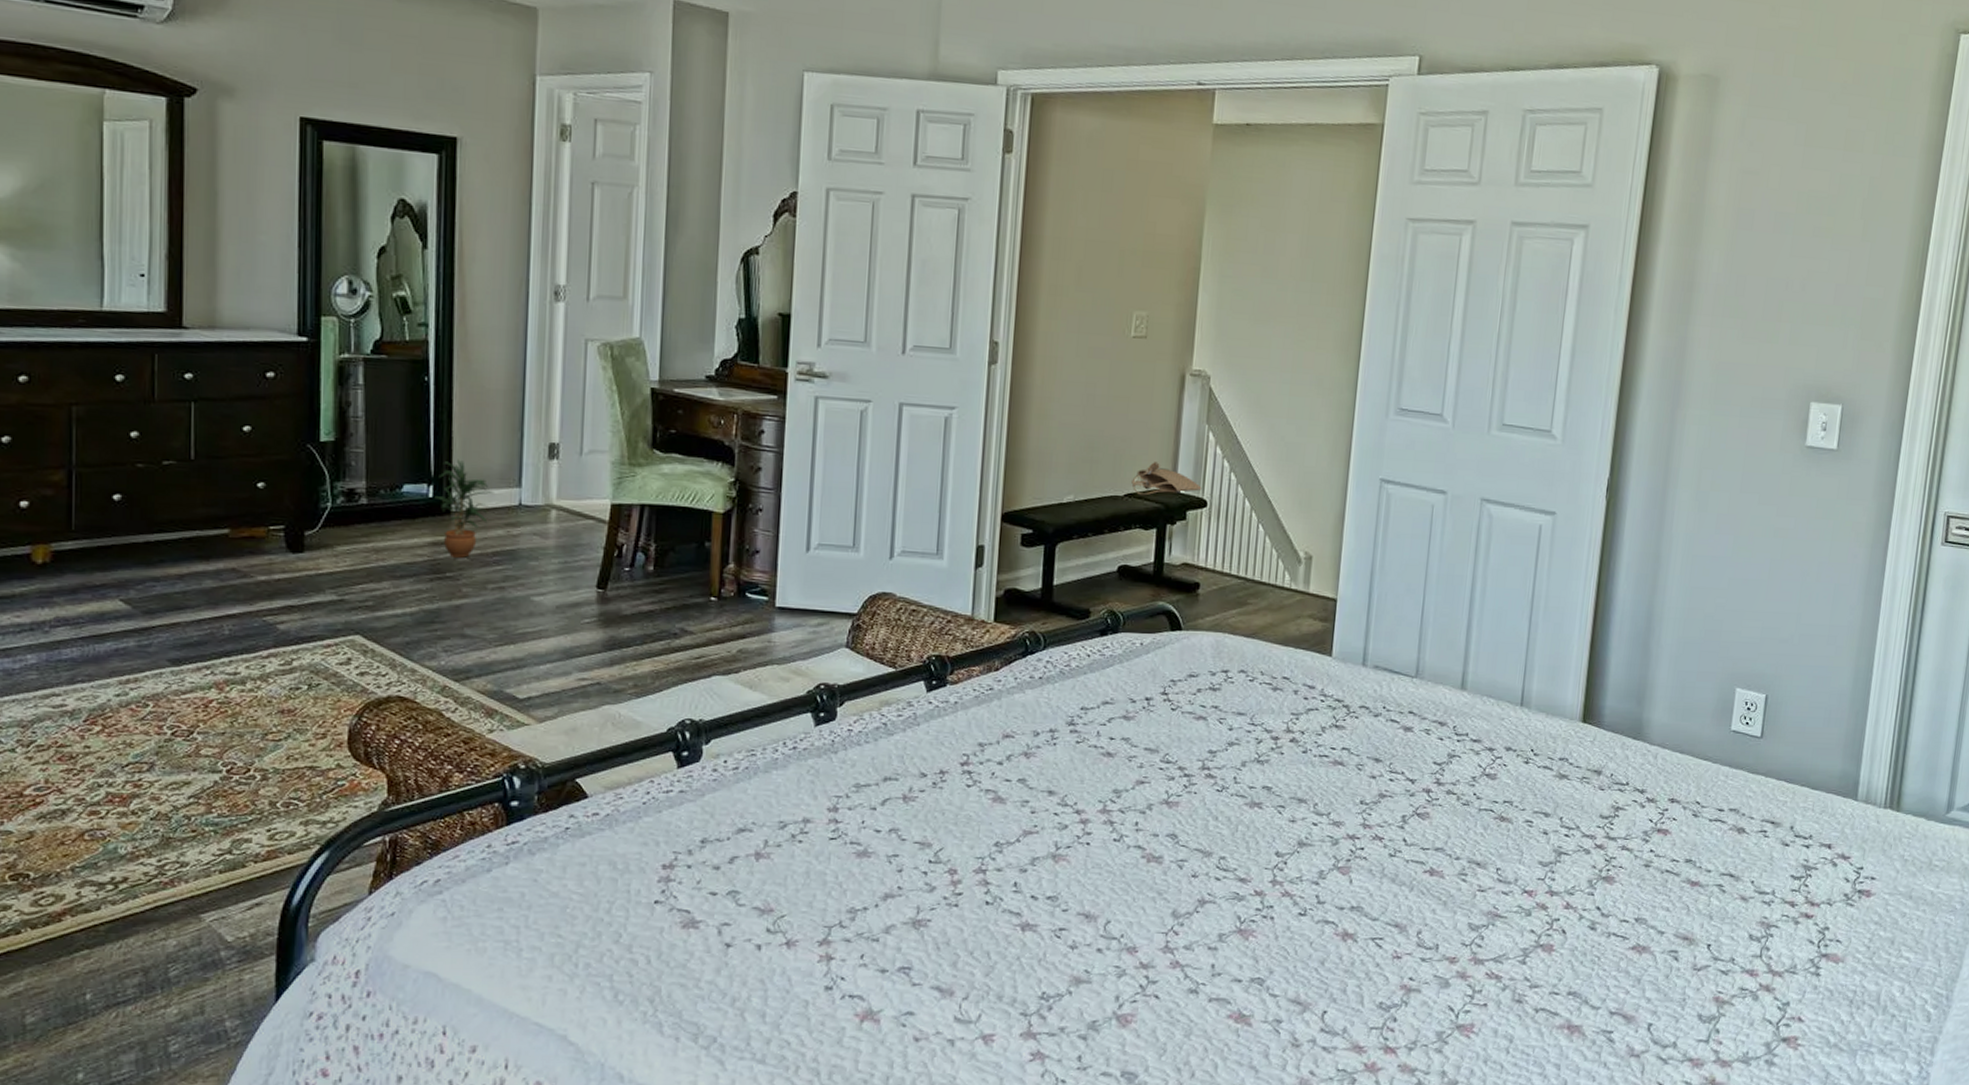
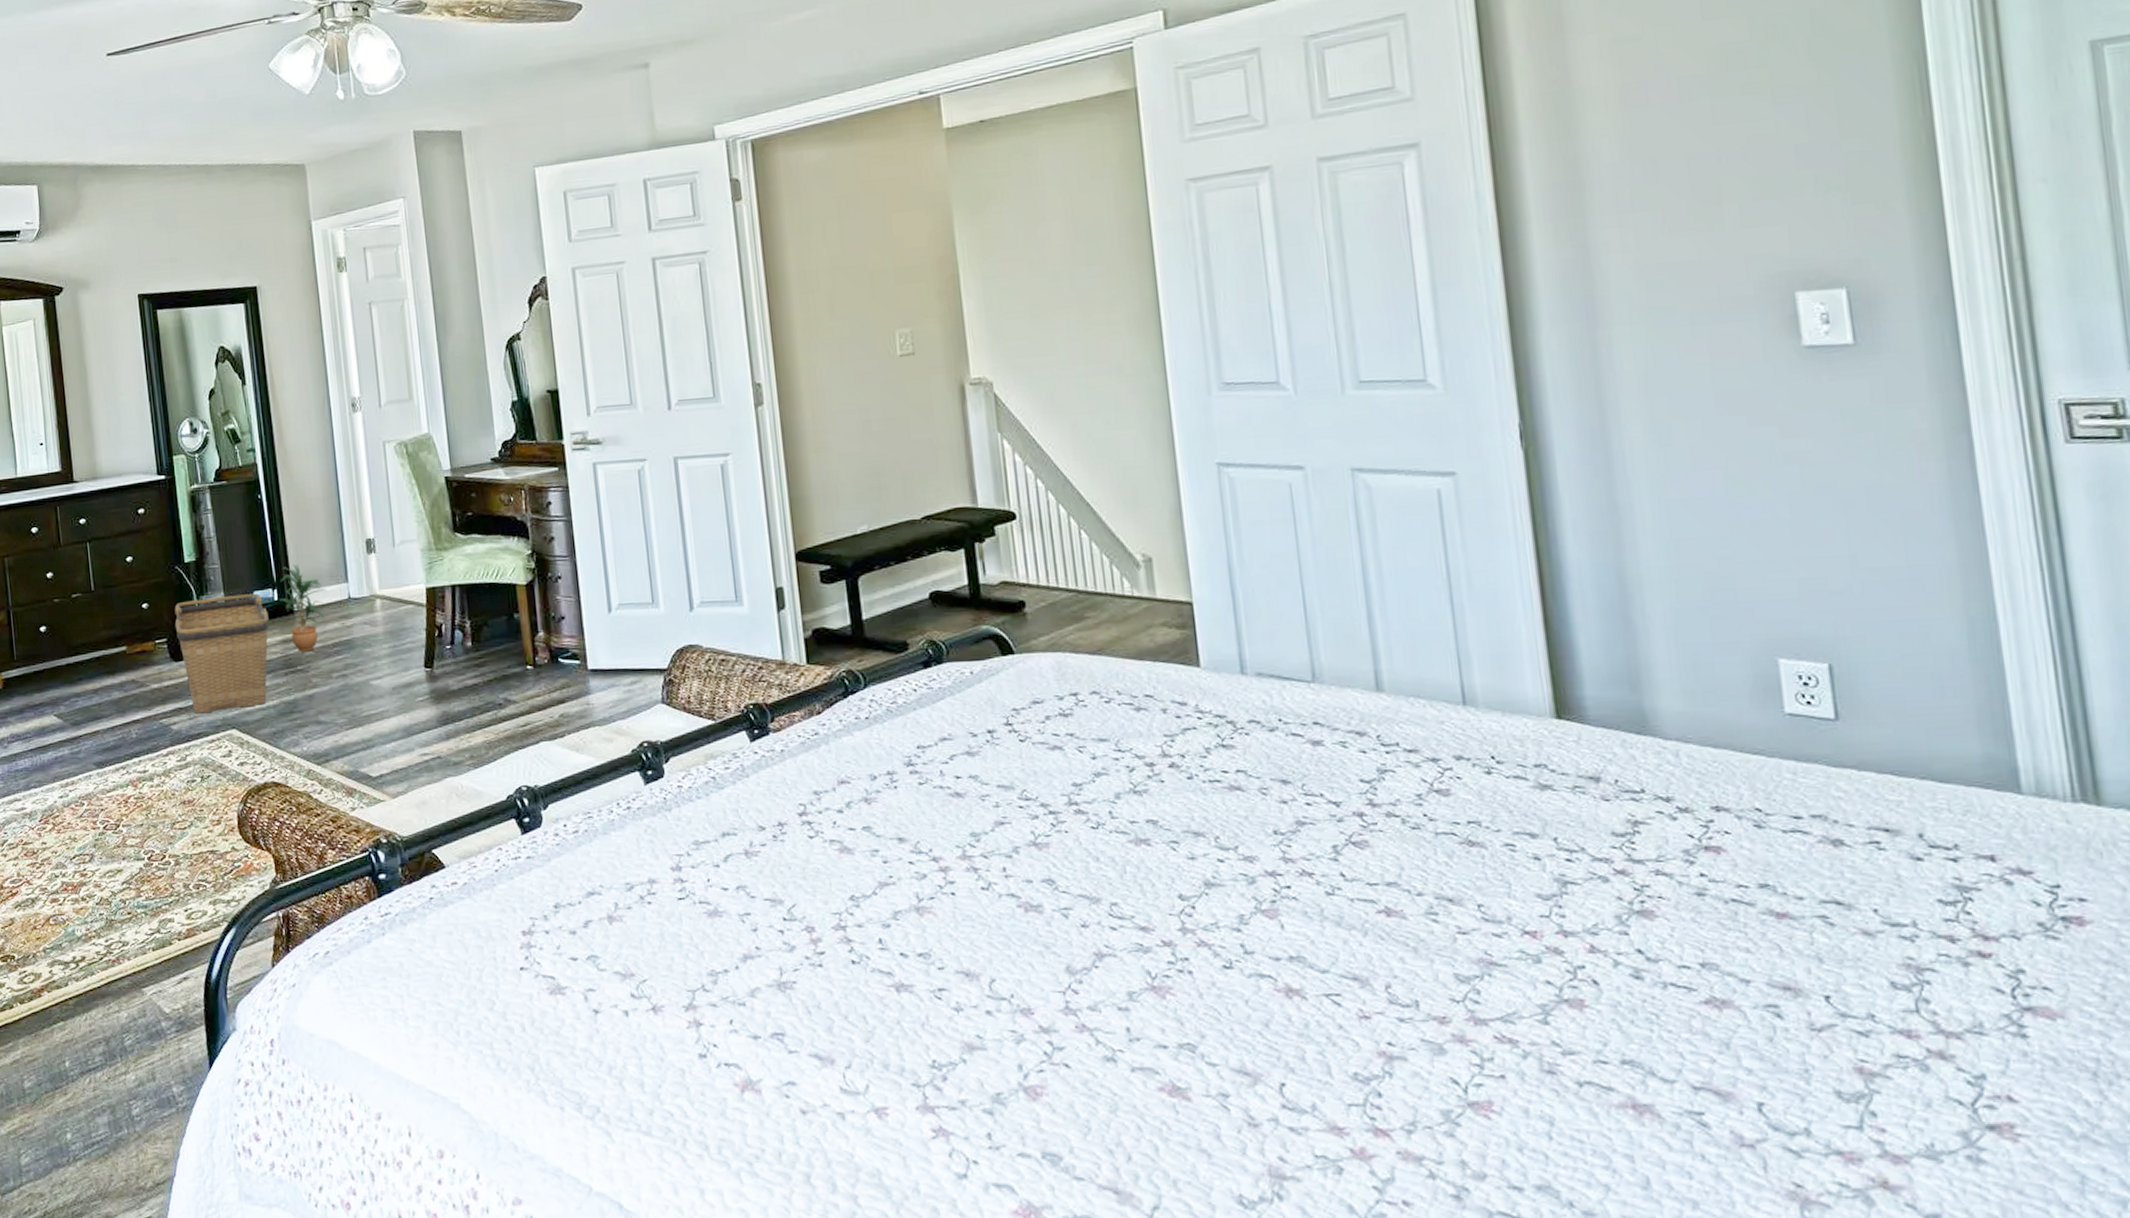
bicycle basket: none [297,485,419,614] -> present [174,593,270,714]
tote bag: present [1131,462,1202,496] -> none [927,479,1007,516]

